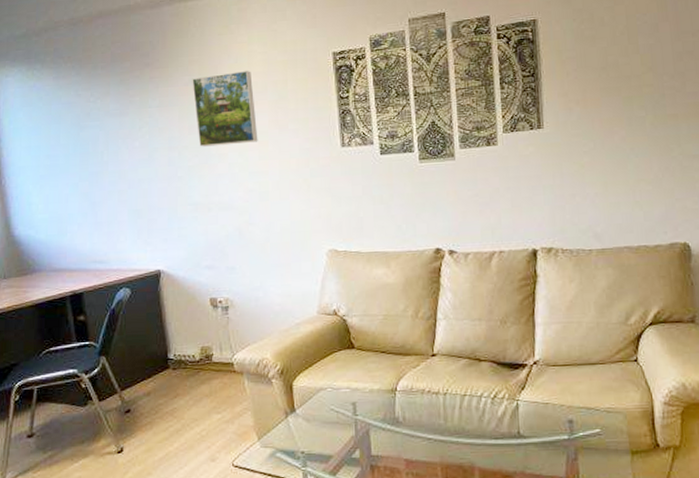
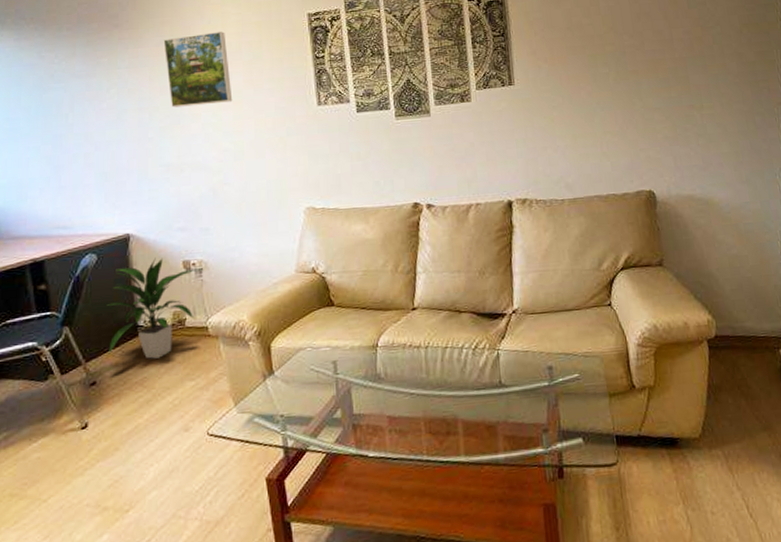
indoor plant: none [140,293,222,391] -> present [106,257,196,359]

